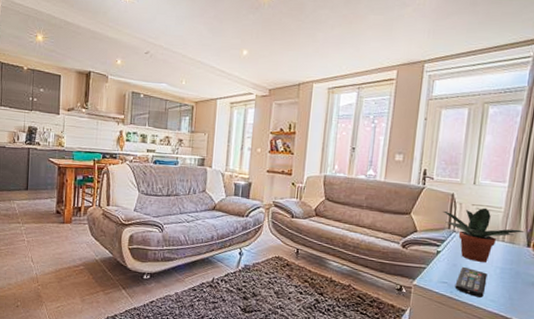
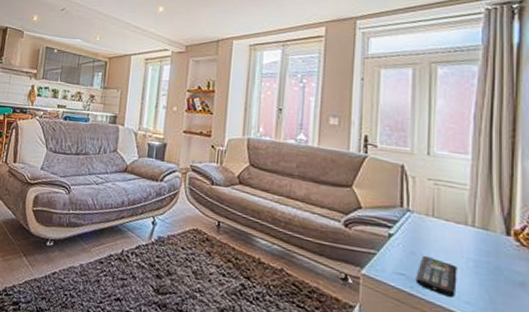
potted plant: present [443,208,525,262] -> none [392,183,501,252]

